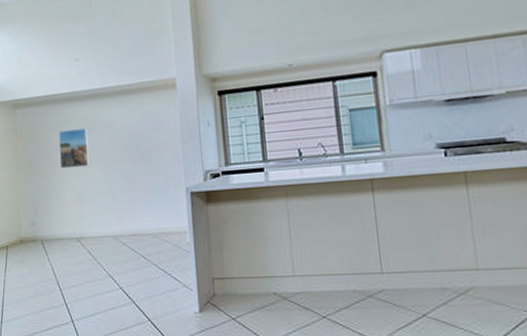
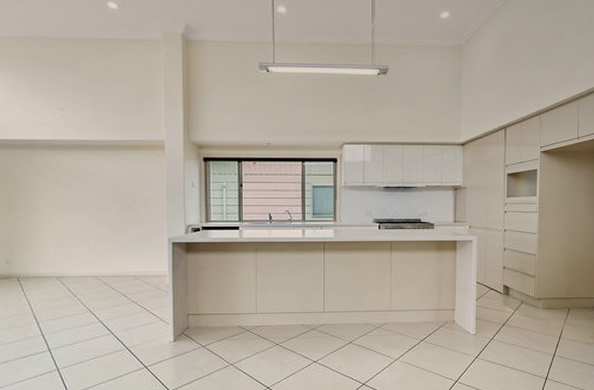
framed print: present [58,128,89,169] -> none [39,176,72,212]

